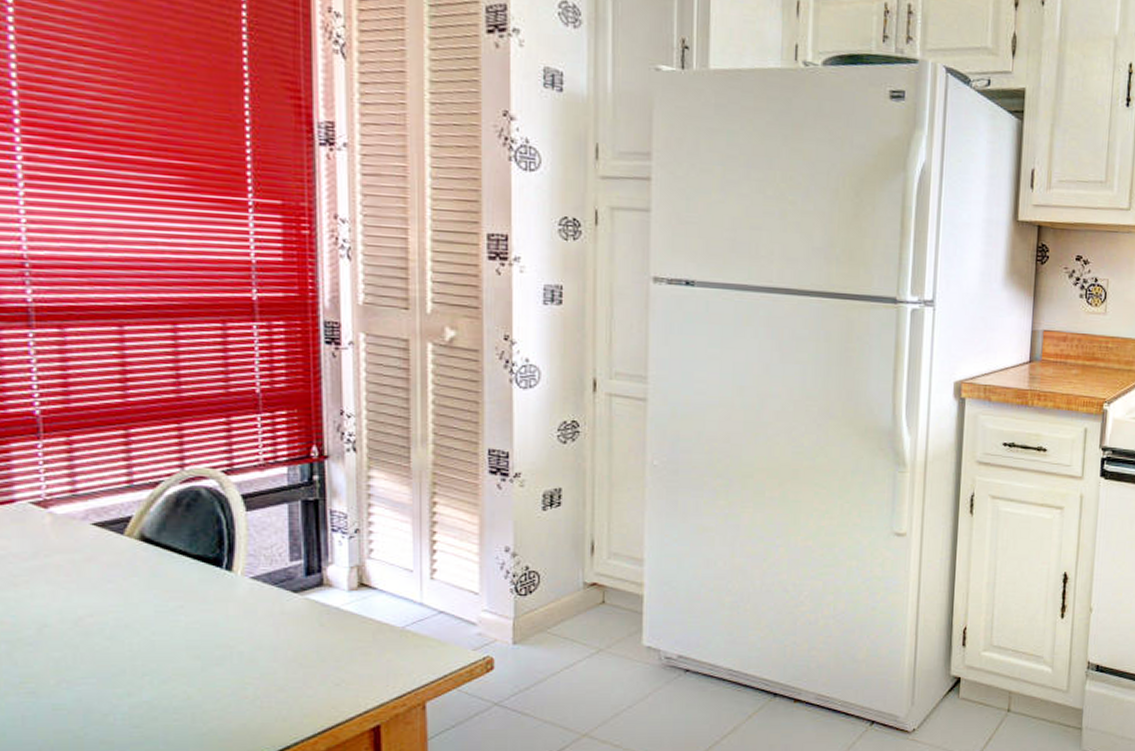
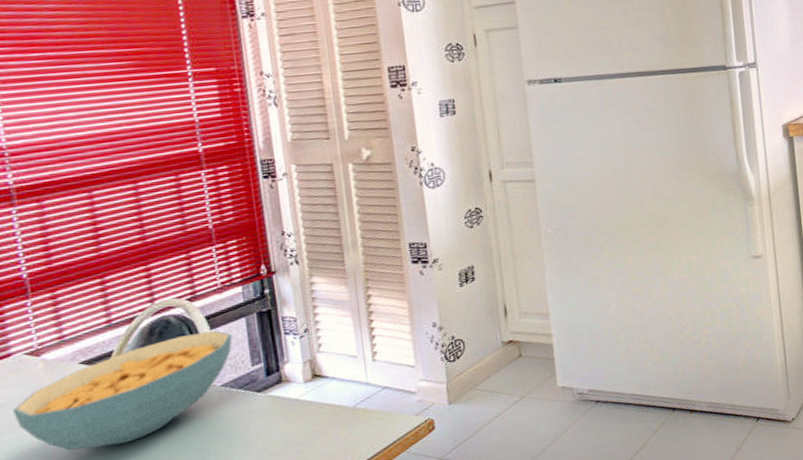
cereal bowl: none [12,513,270,624] -> present [13,330,232,450]

